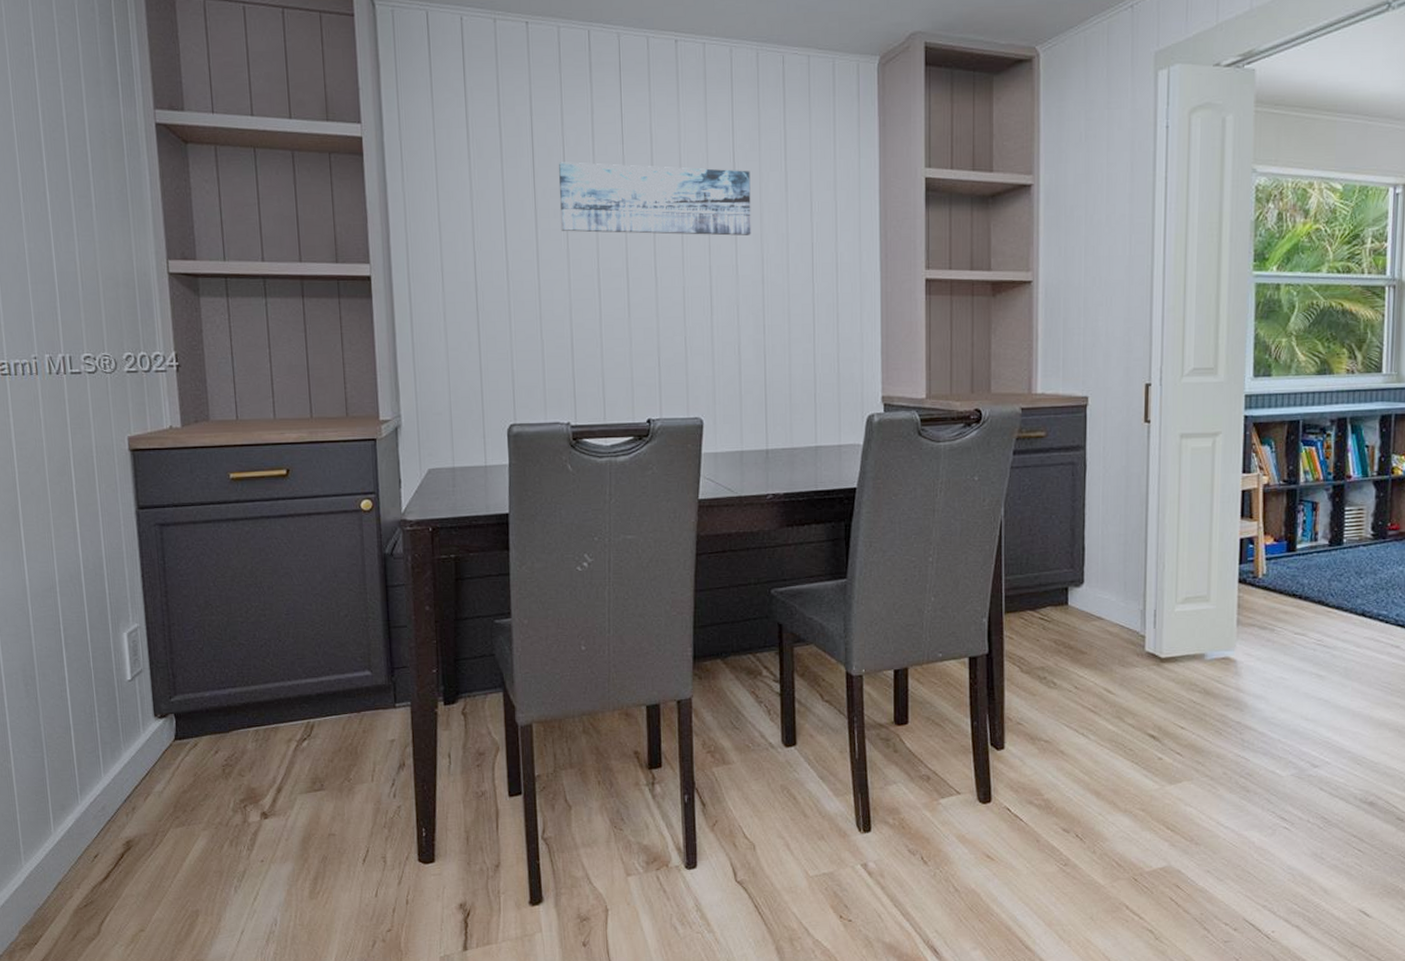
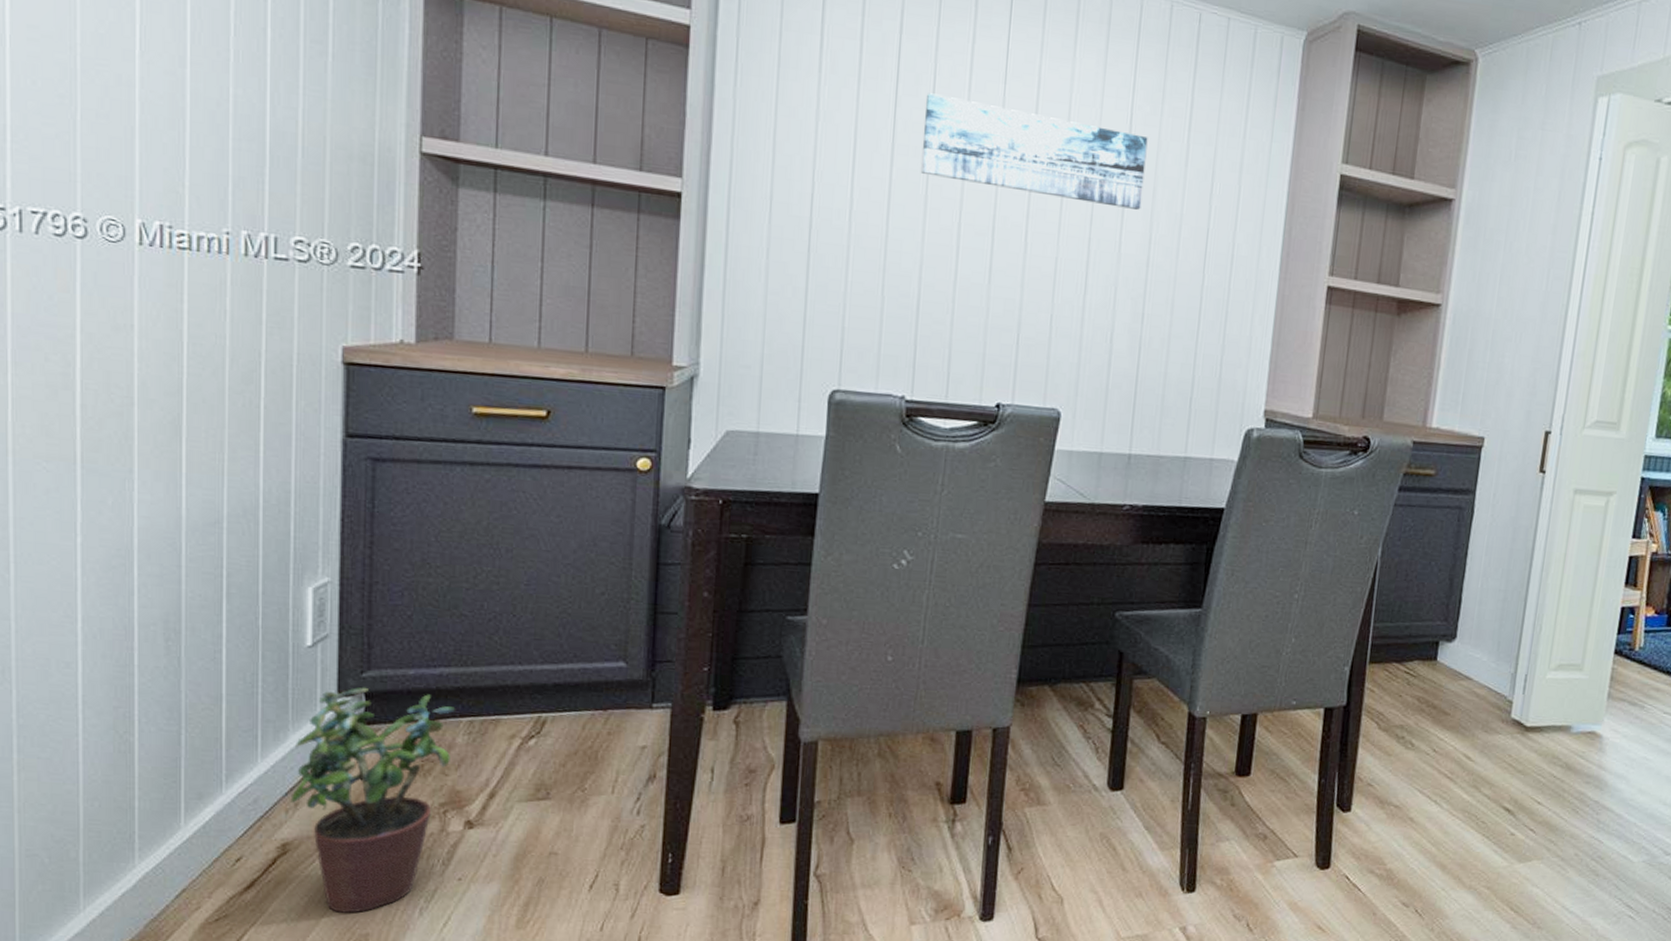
potted plant: none [128,709,244,895] -> present [290,687,456,914]

